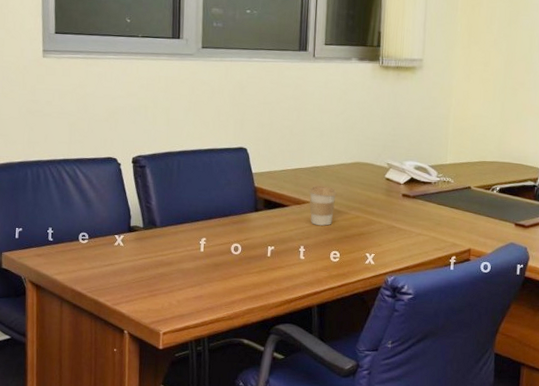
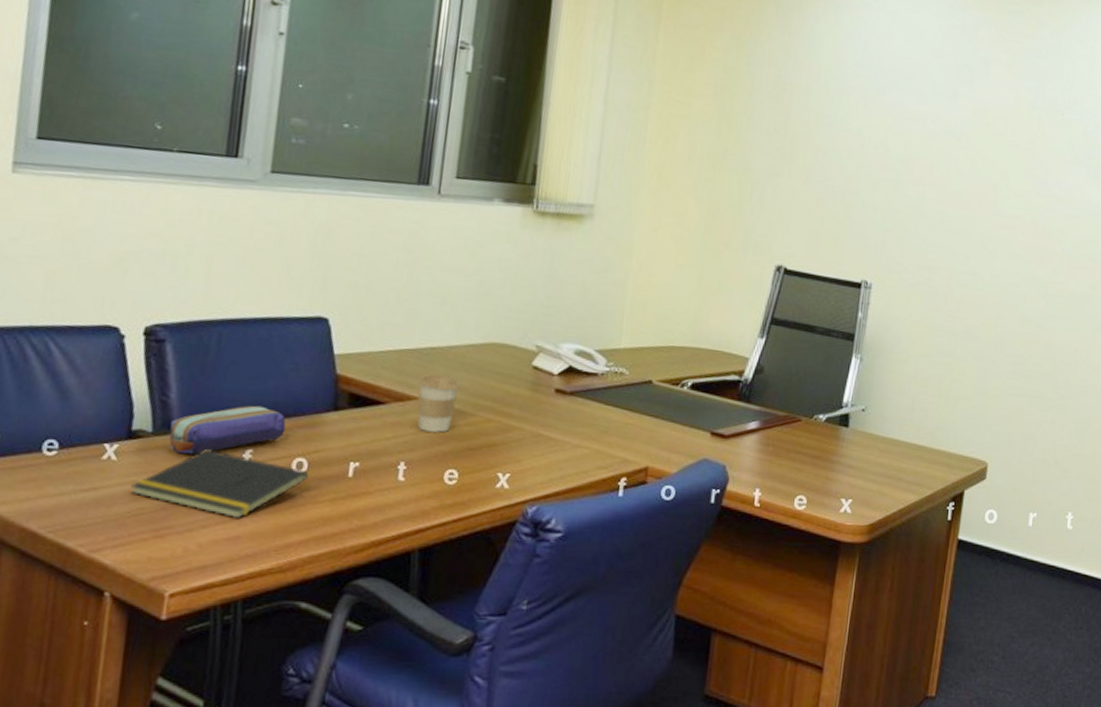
notepad: none [134,239,243,284] -> present [131,450,310,519]
pencil case: none [154,208,225,242] -> present [169,405,286,455]

